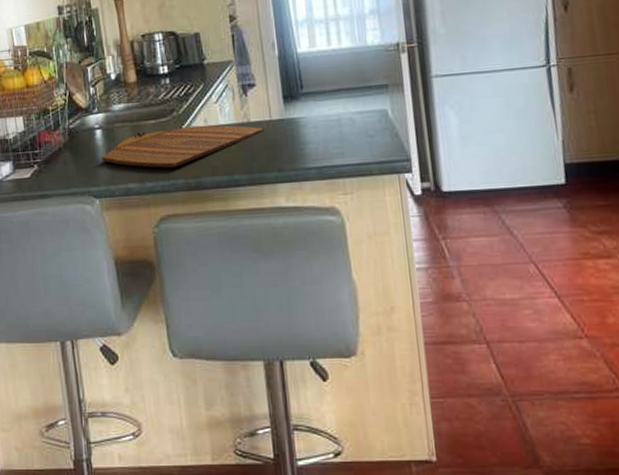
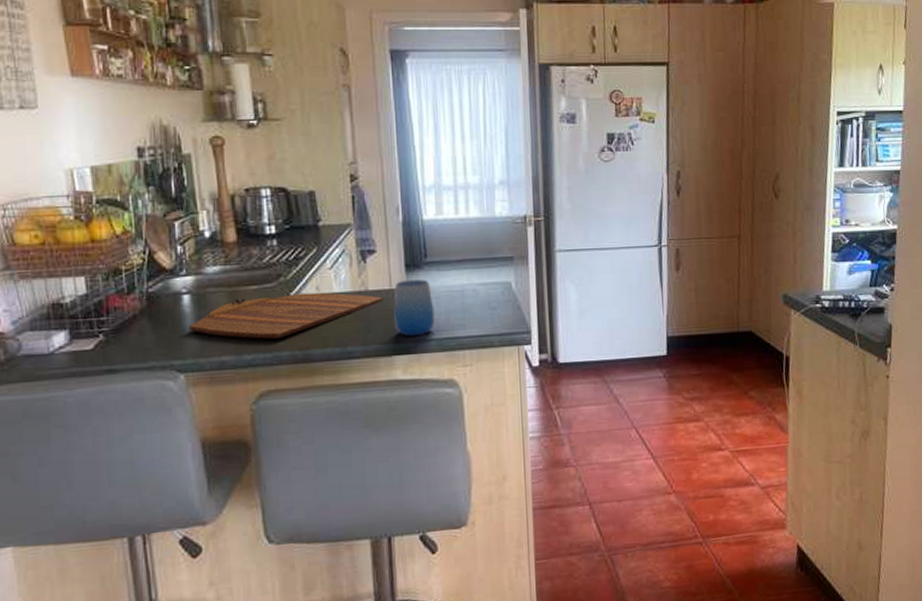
cup: none [274,110,314,165] -> present [393,279,435,336]

